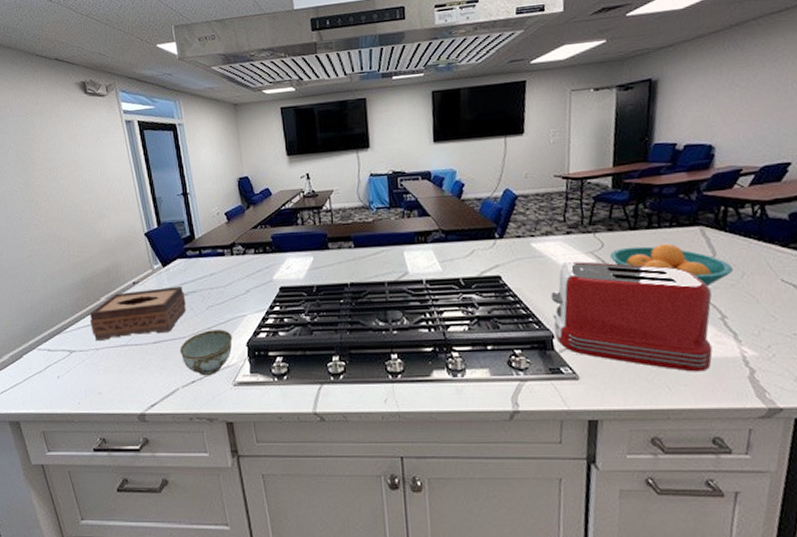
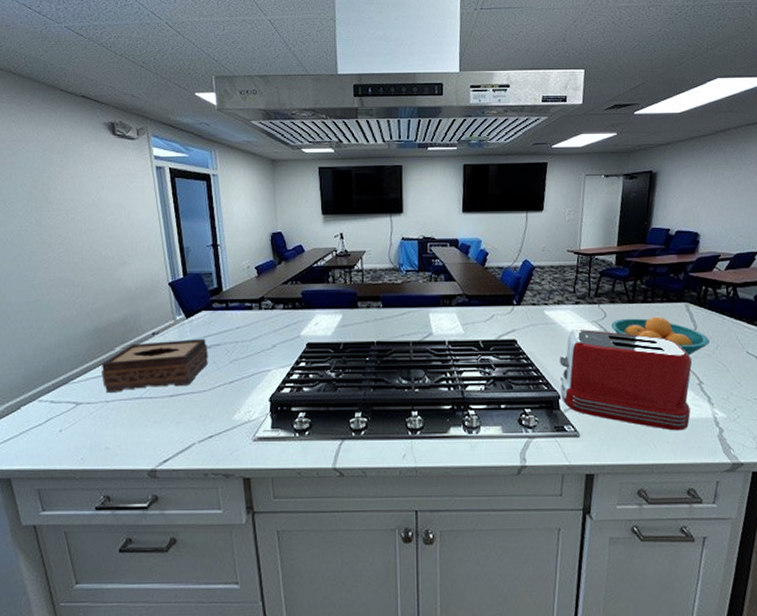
bowl: present [180,330,233,376] -> none [198,384,255,431]

